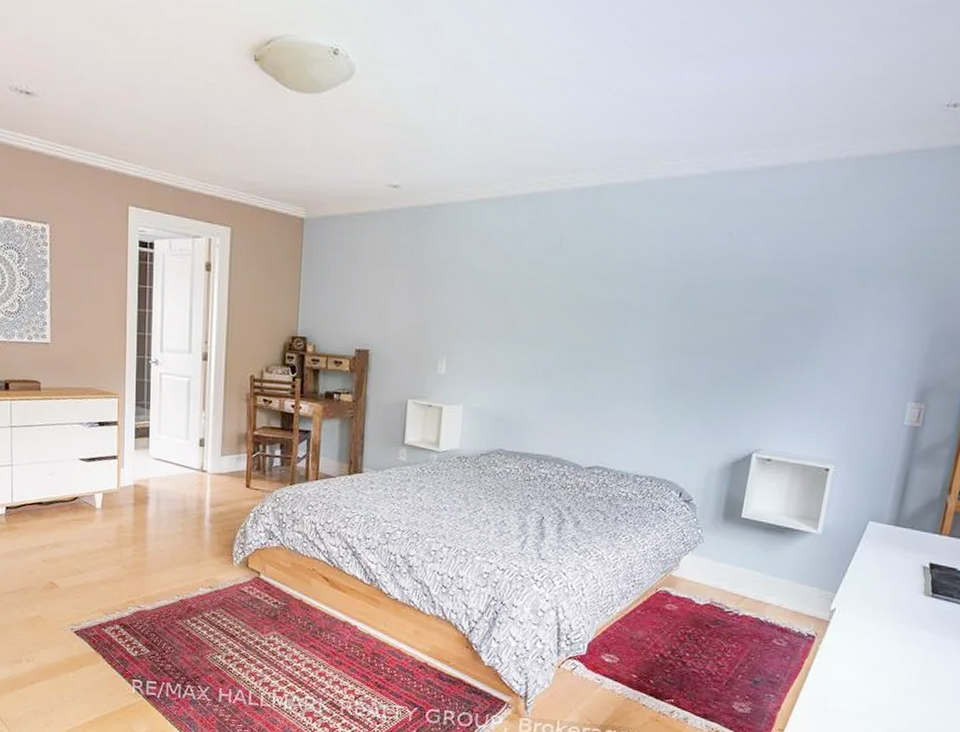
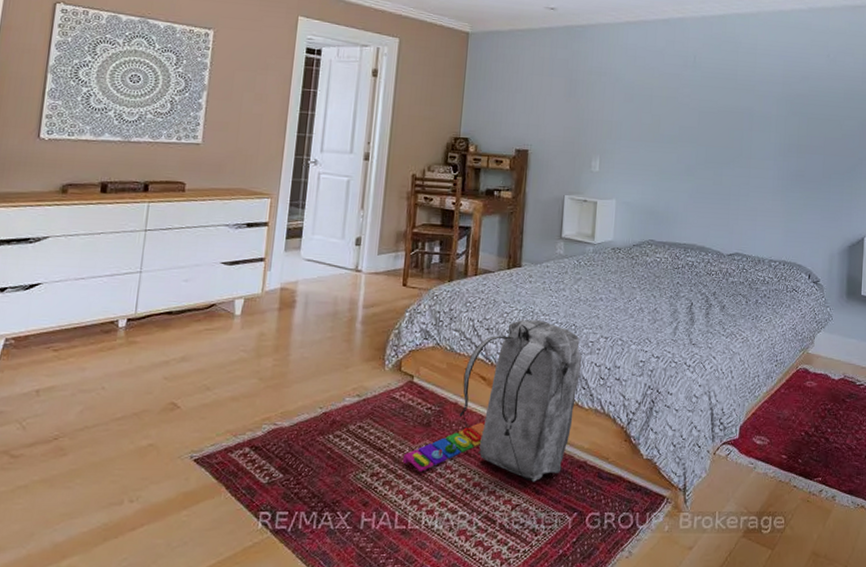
knob puzzle: none [253,618,329,659] -> present [402,421,486,472]
backpack: none [304,525,424,677] -> present [459,320,582,482]

